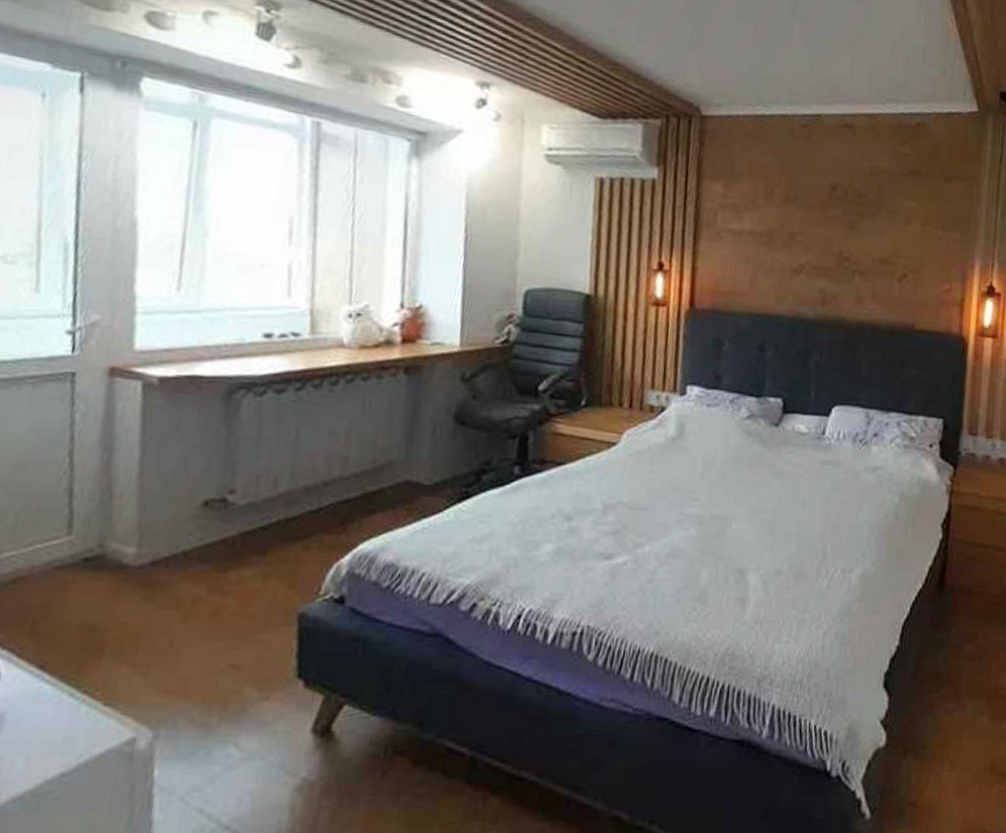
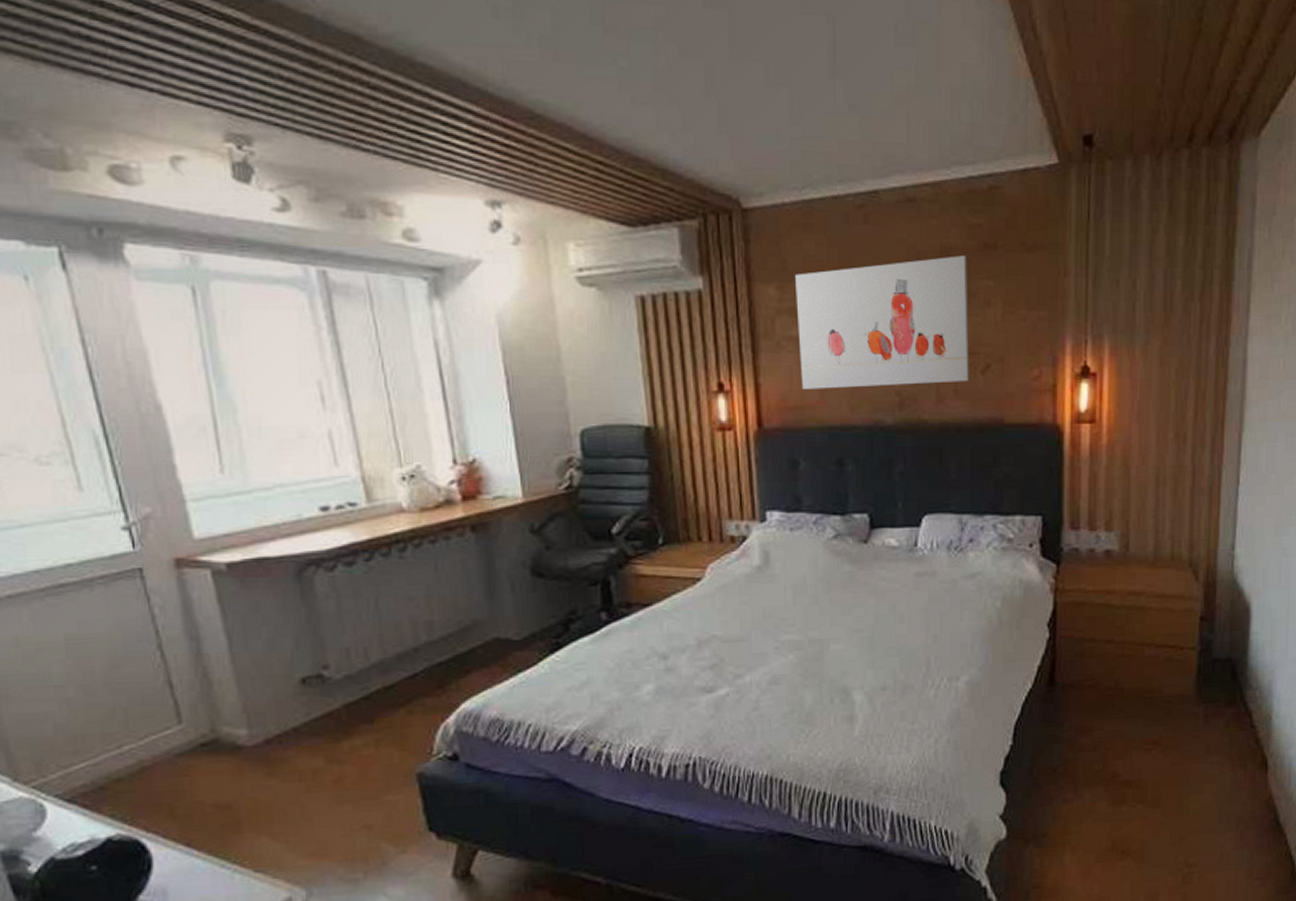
wall art: none [734,175,894,288] -> present [795,255,970,389]

